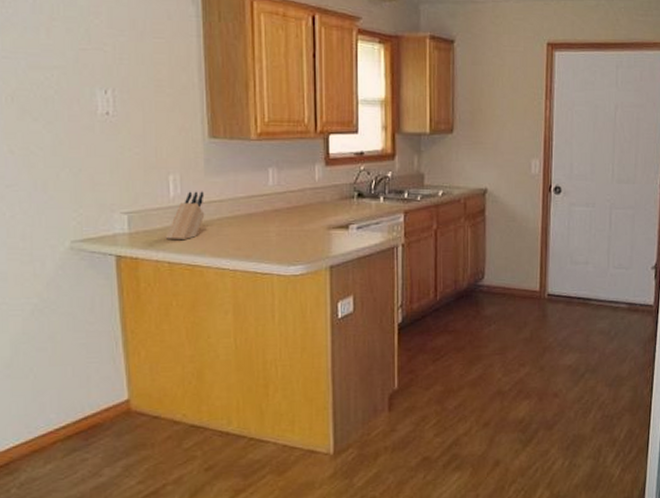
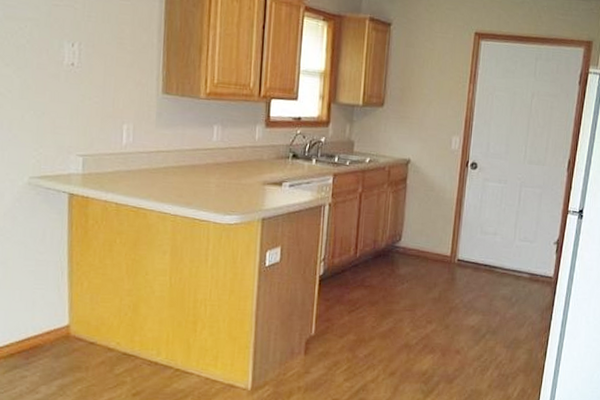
knife block: present [165,191,205,241] -> none [115,140,154,185]

